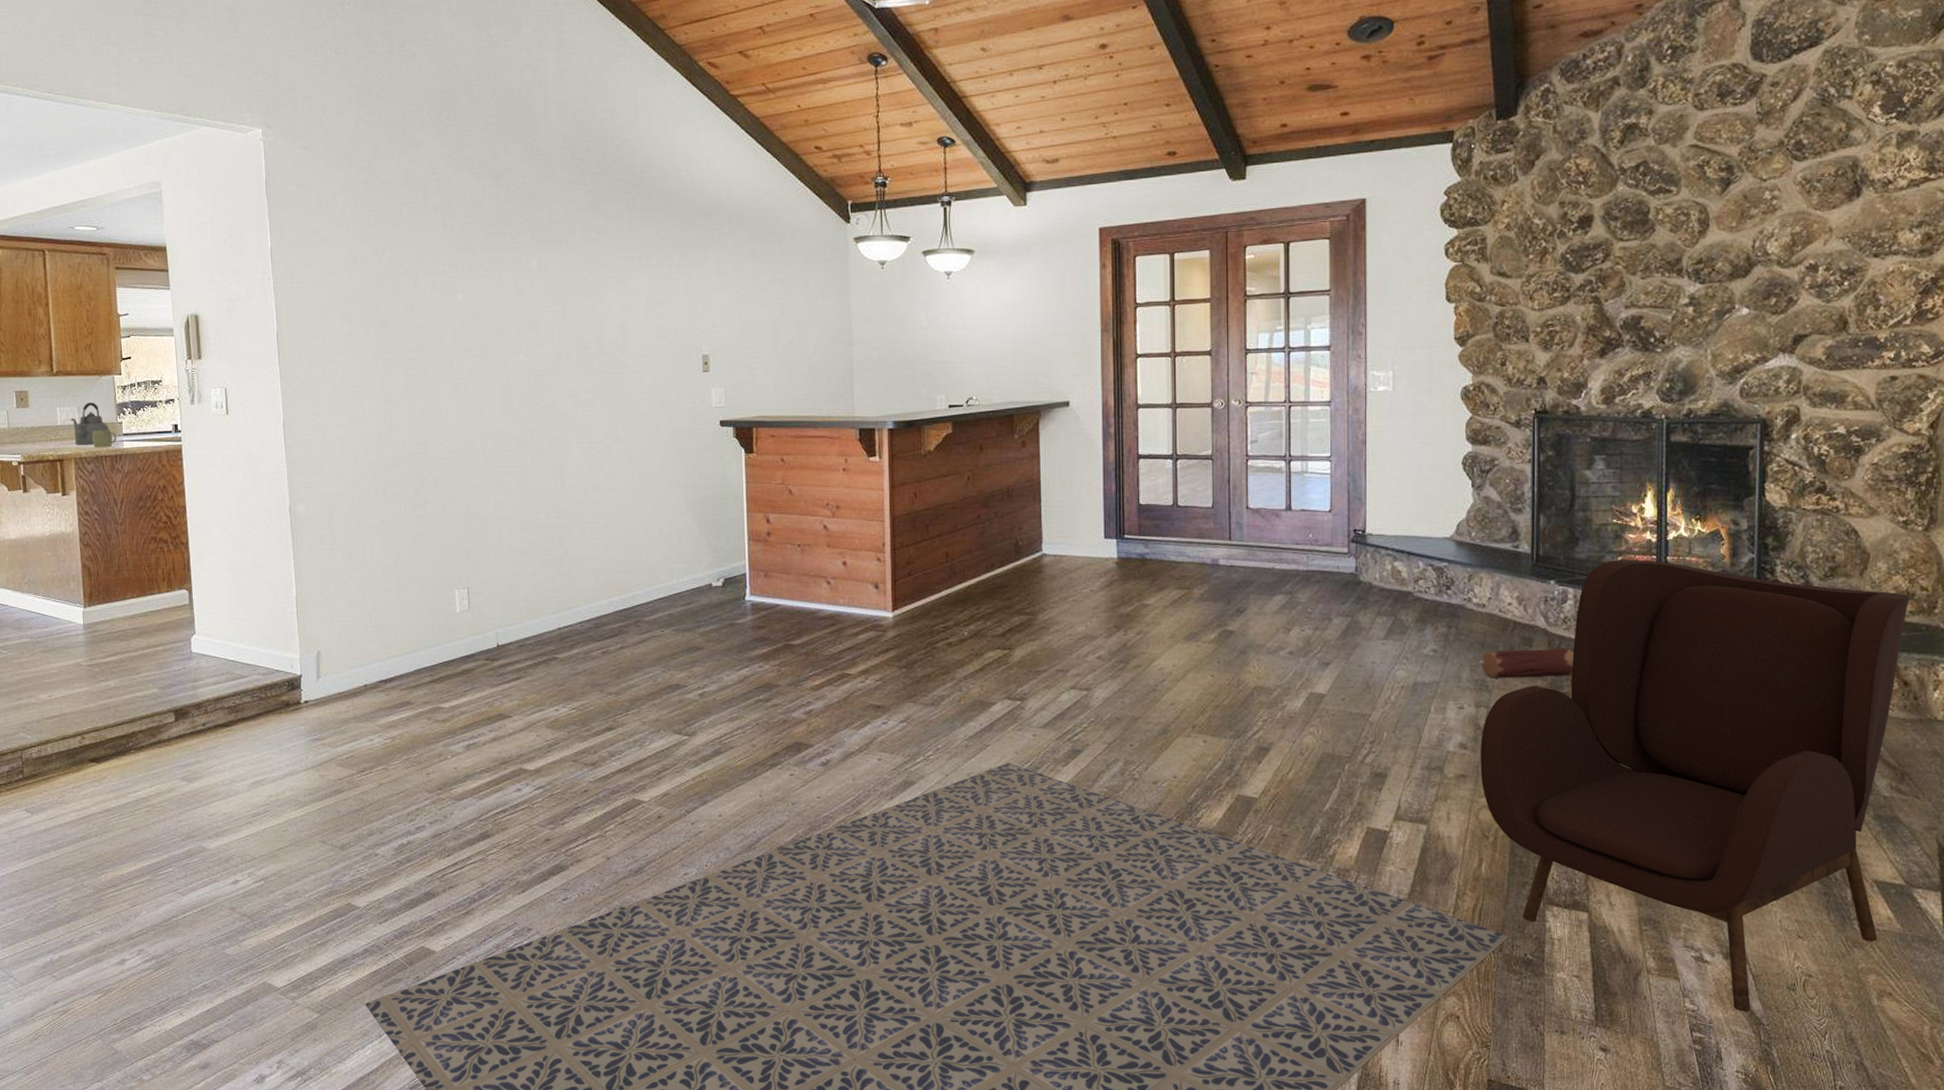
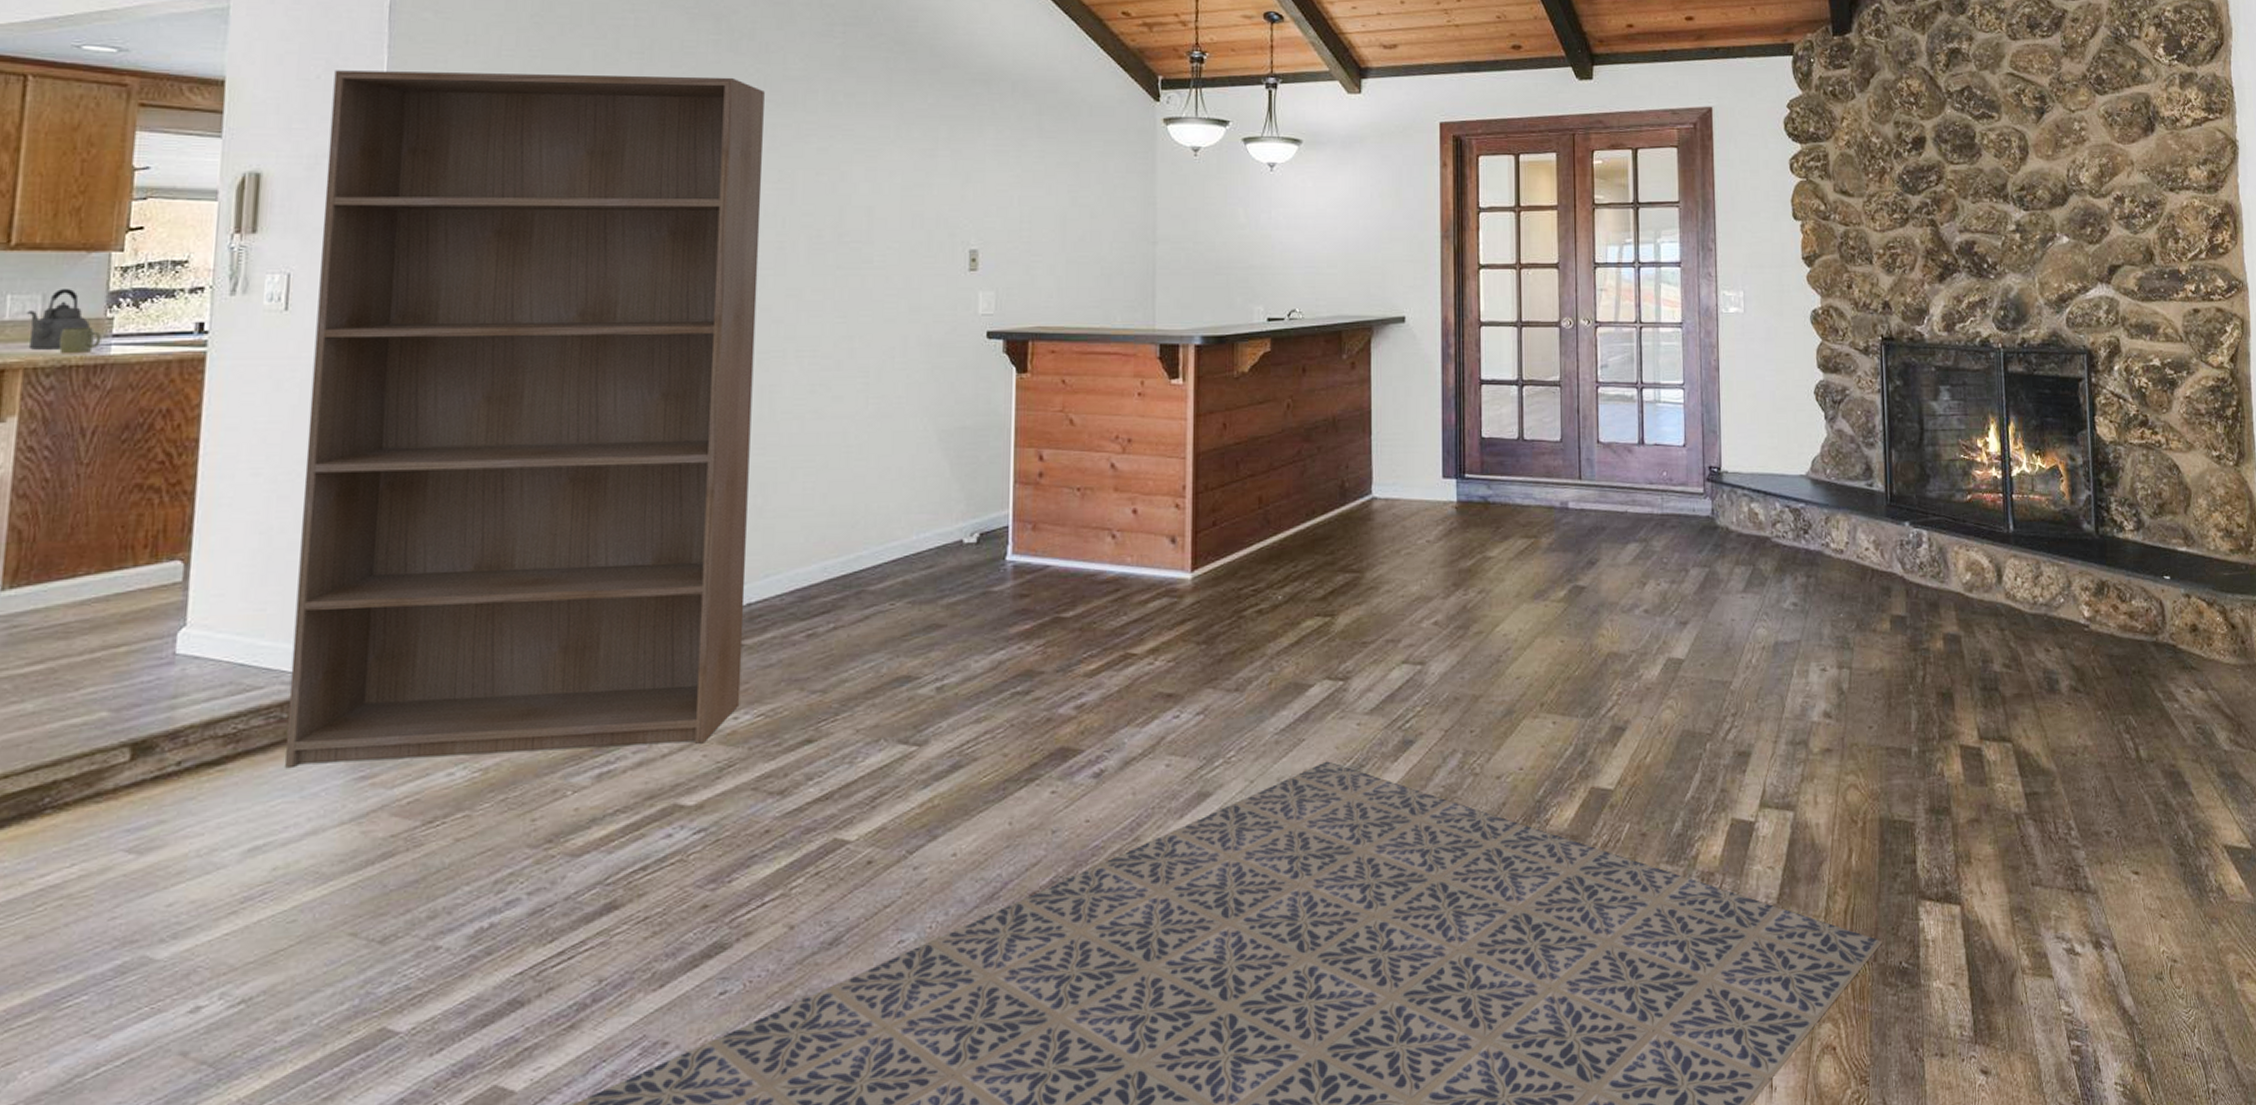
bookshelf: none [236,223,559,730] -> present [284,70,765,767]
armchair: present [1480,559,1910,1012] -> none [1844,498,2233,1010]
decorative log: present [1482,649,1573,678] -> none [1842,598,1932,634]

